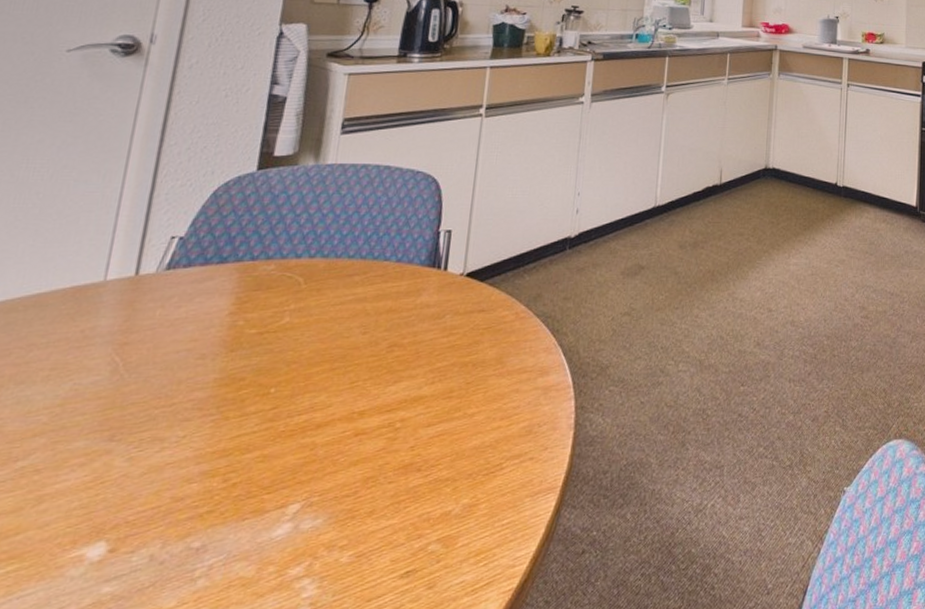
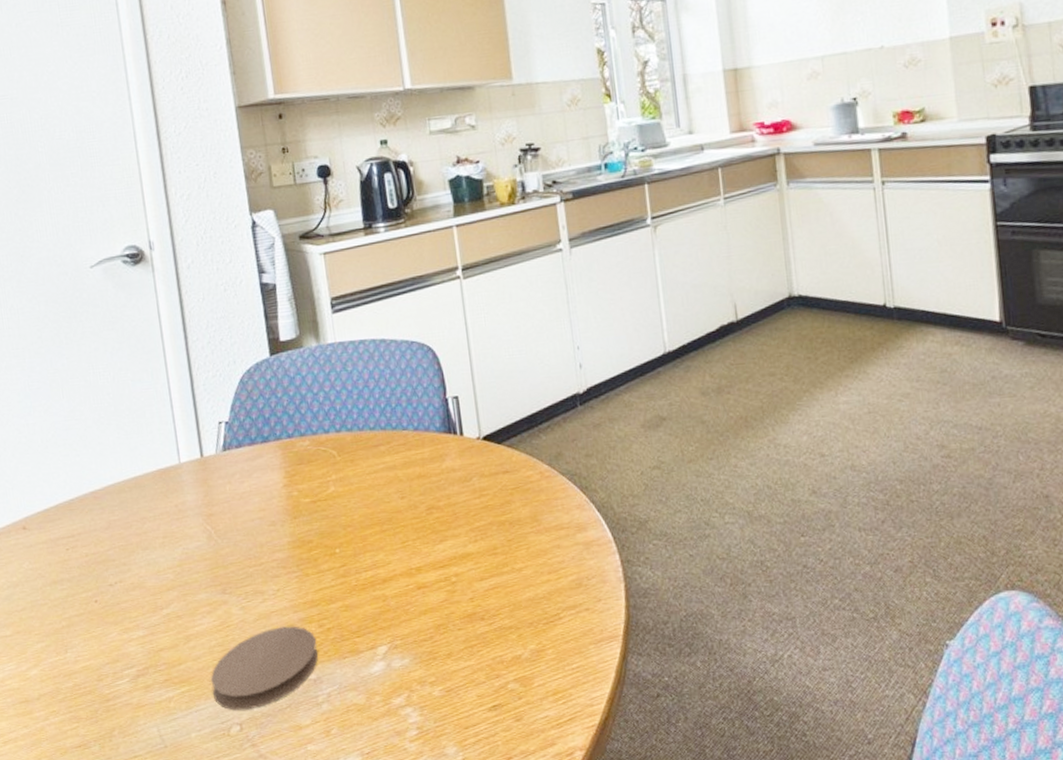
coaster: none [50,481,215,594] -> present [210,626,318,711]

